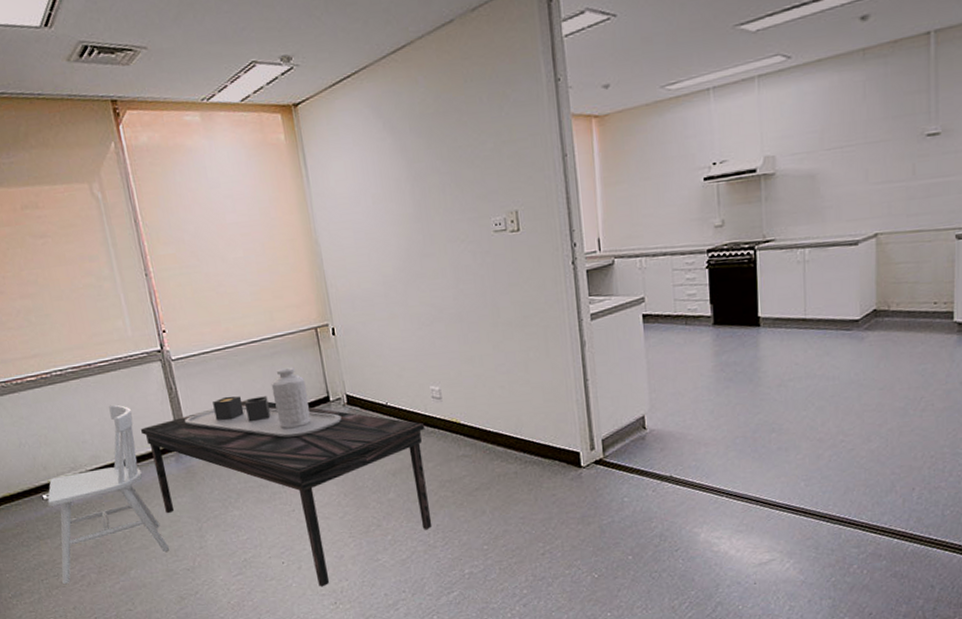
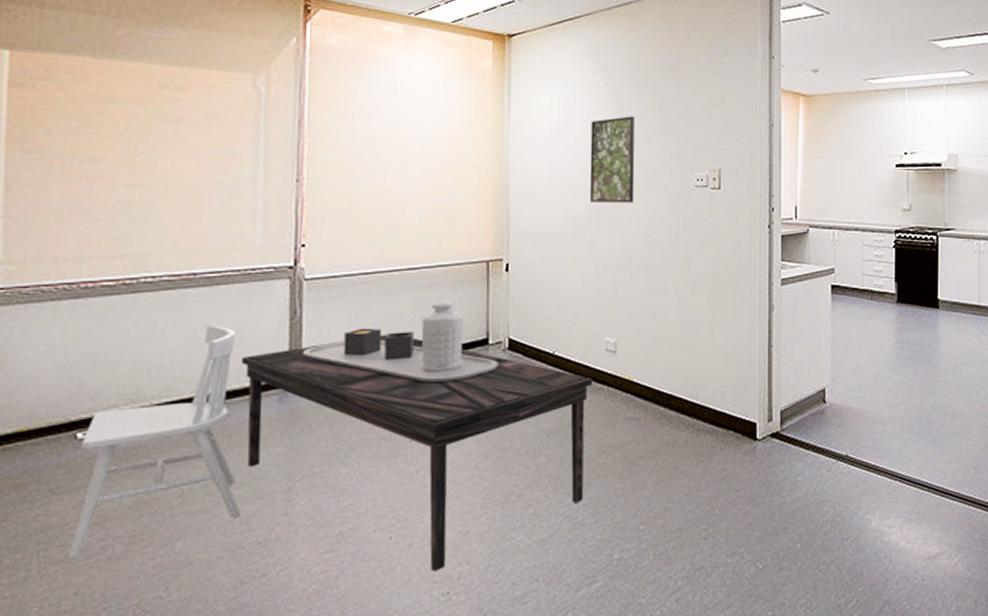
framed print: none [385,168,438,261] -> present [589,116,635,203]

